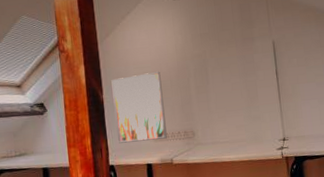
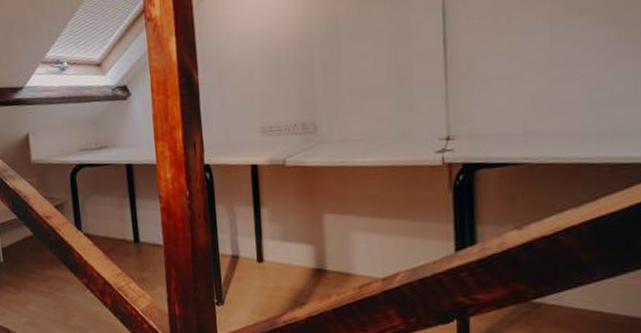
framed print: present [111,71,167,144] -> none [209,42,279,138]

